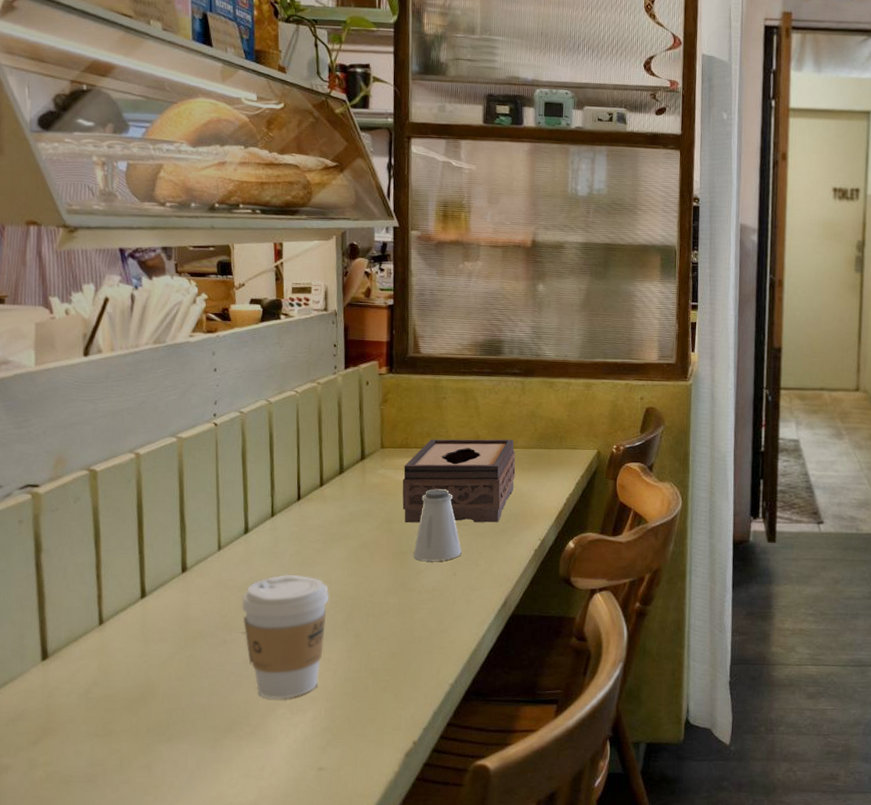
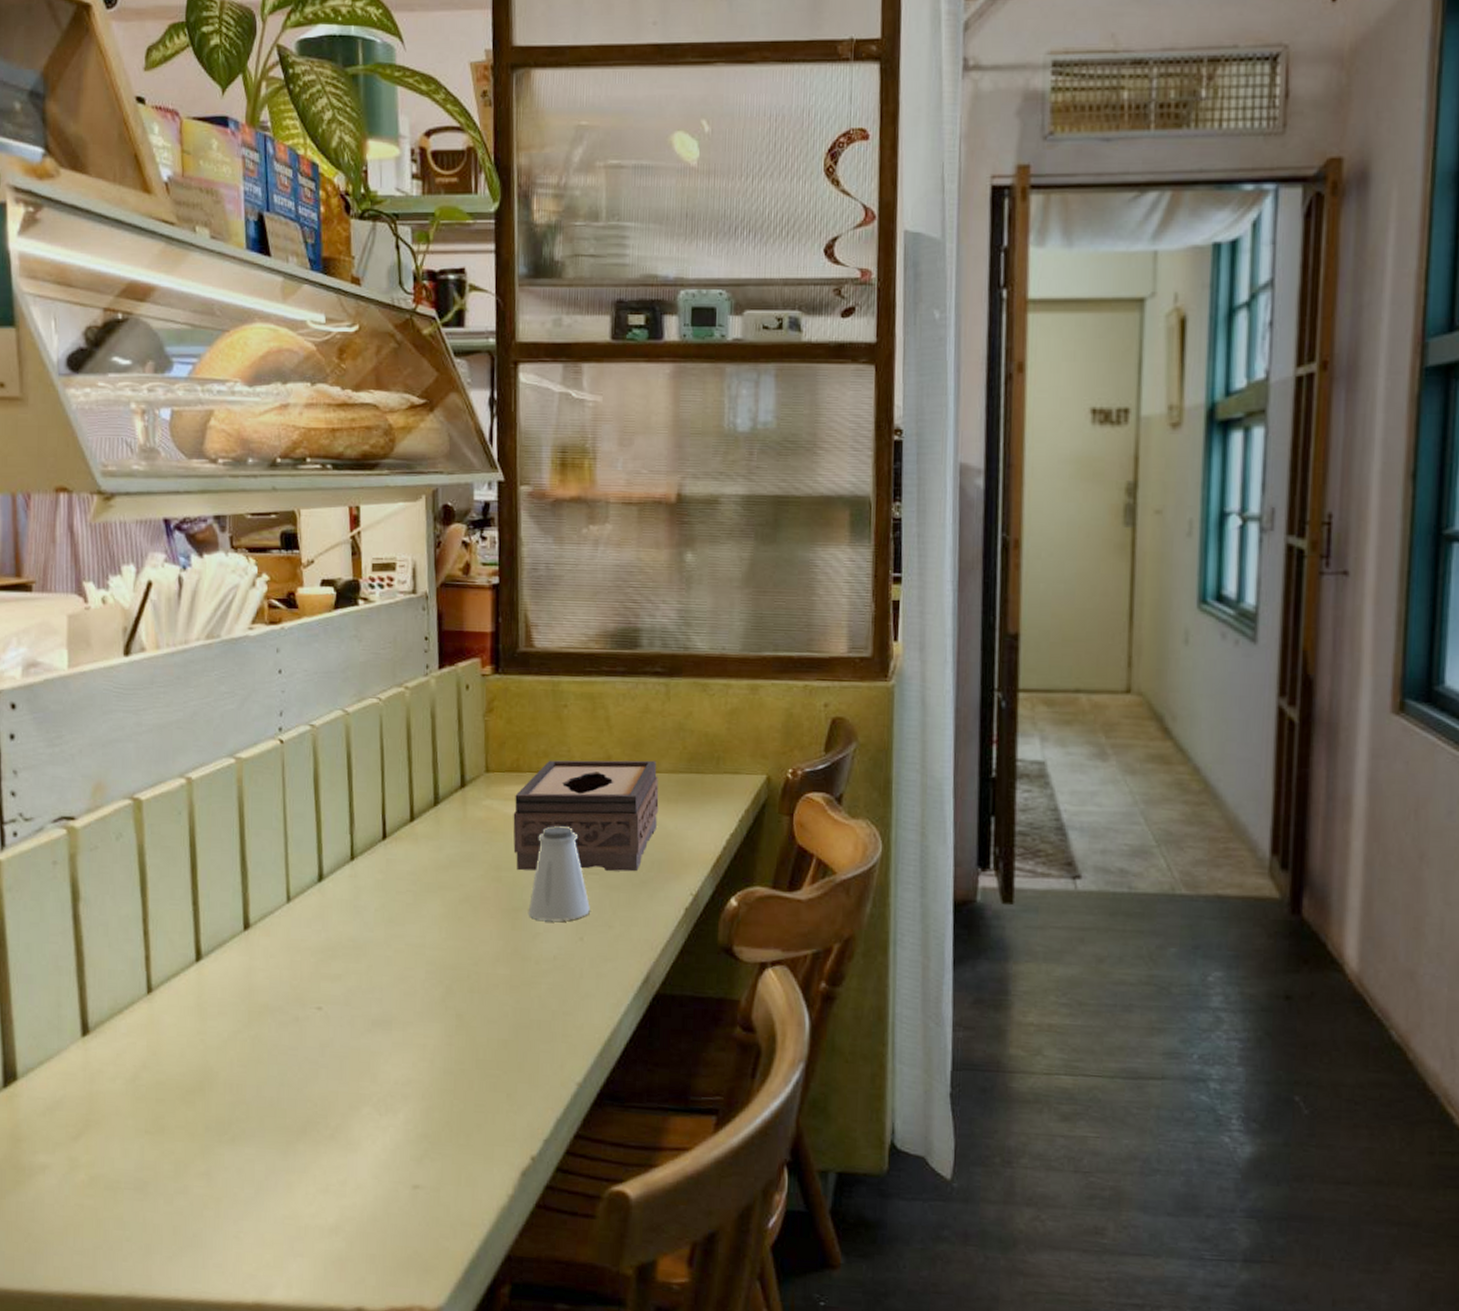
coffee cup: present [242,575,330,699] -> none [317,935,424,1095]

